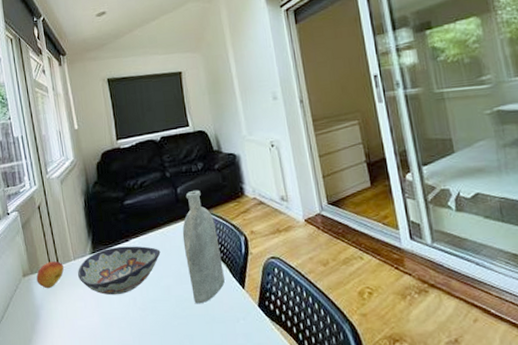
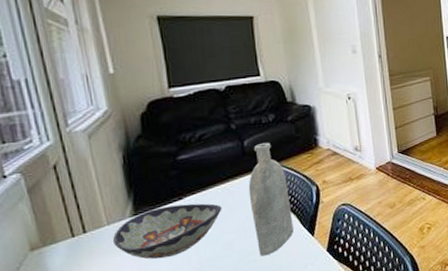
fruit: present [36,261,64,289] -> none [51,228,93,262]

